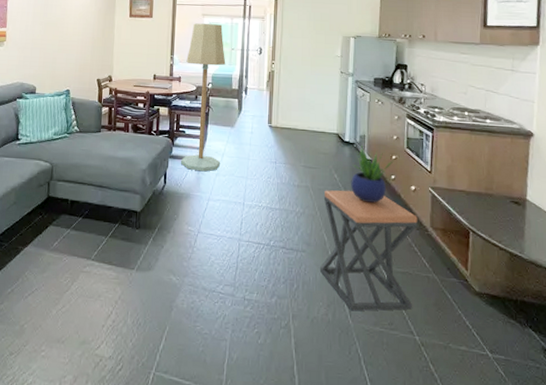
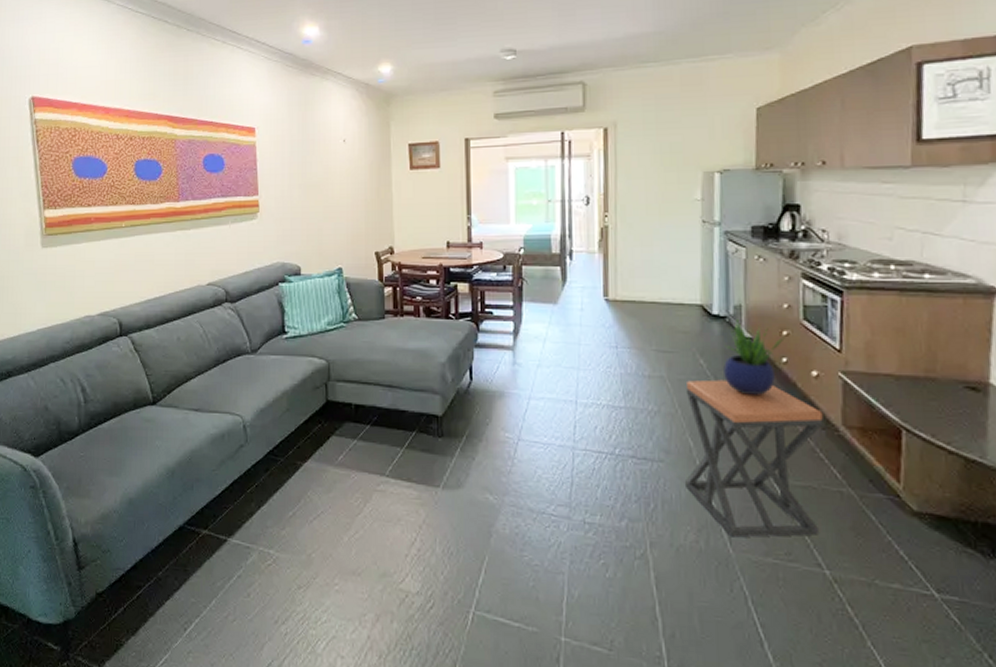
floor lamp: present [180,23,226,172] -> none [488,169,543,363]

